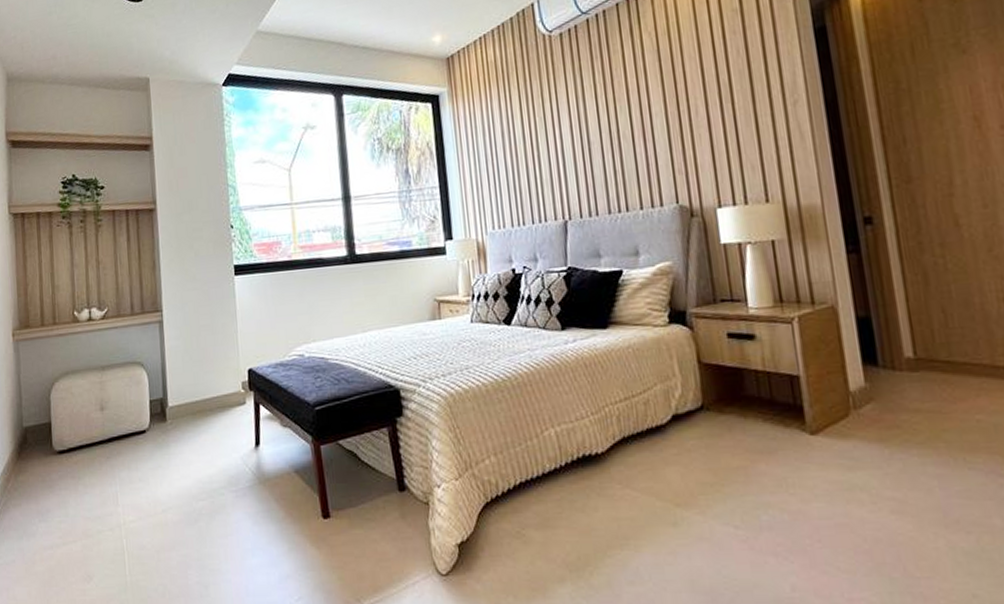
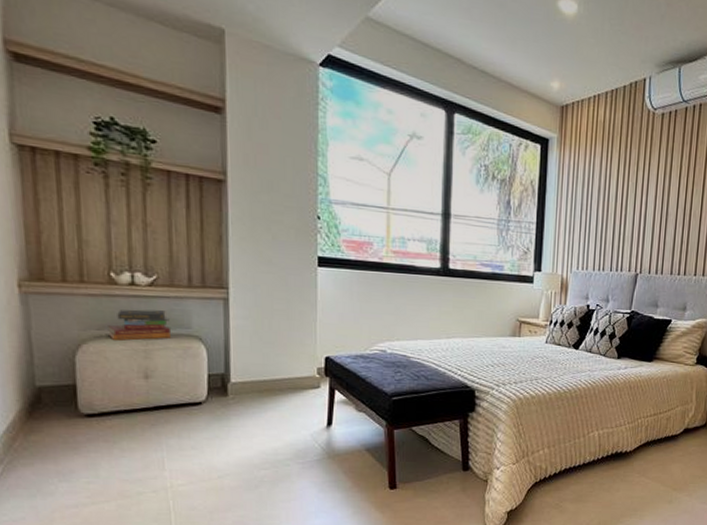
books: none [73,341,120,377] -> present [108,309,172,342]

